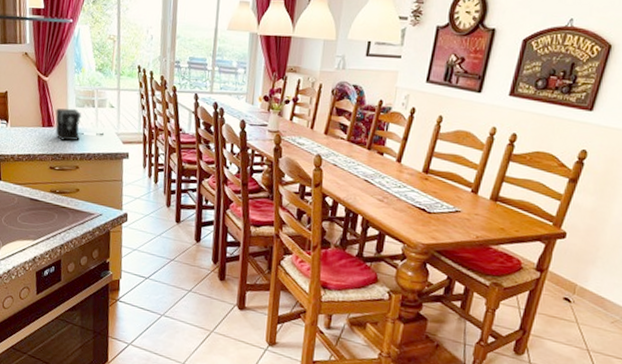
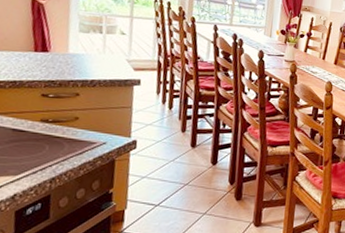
coffee maker: present [55,108,105,141] -> none [51,33,113,67]

